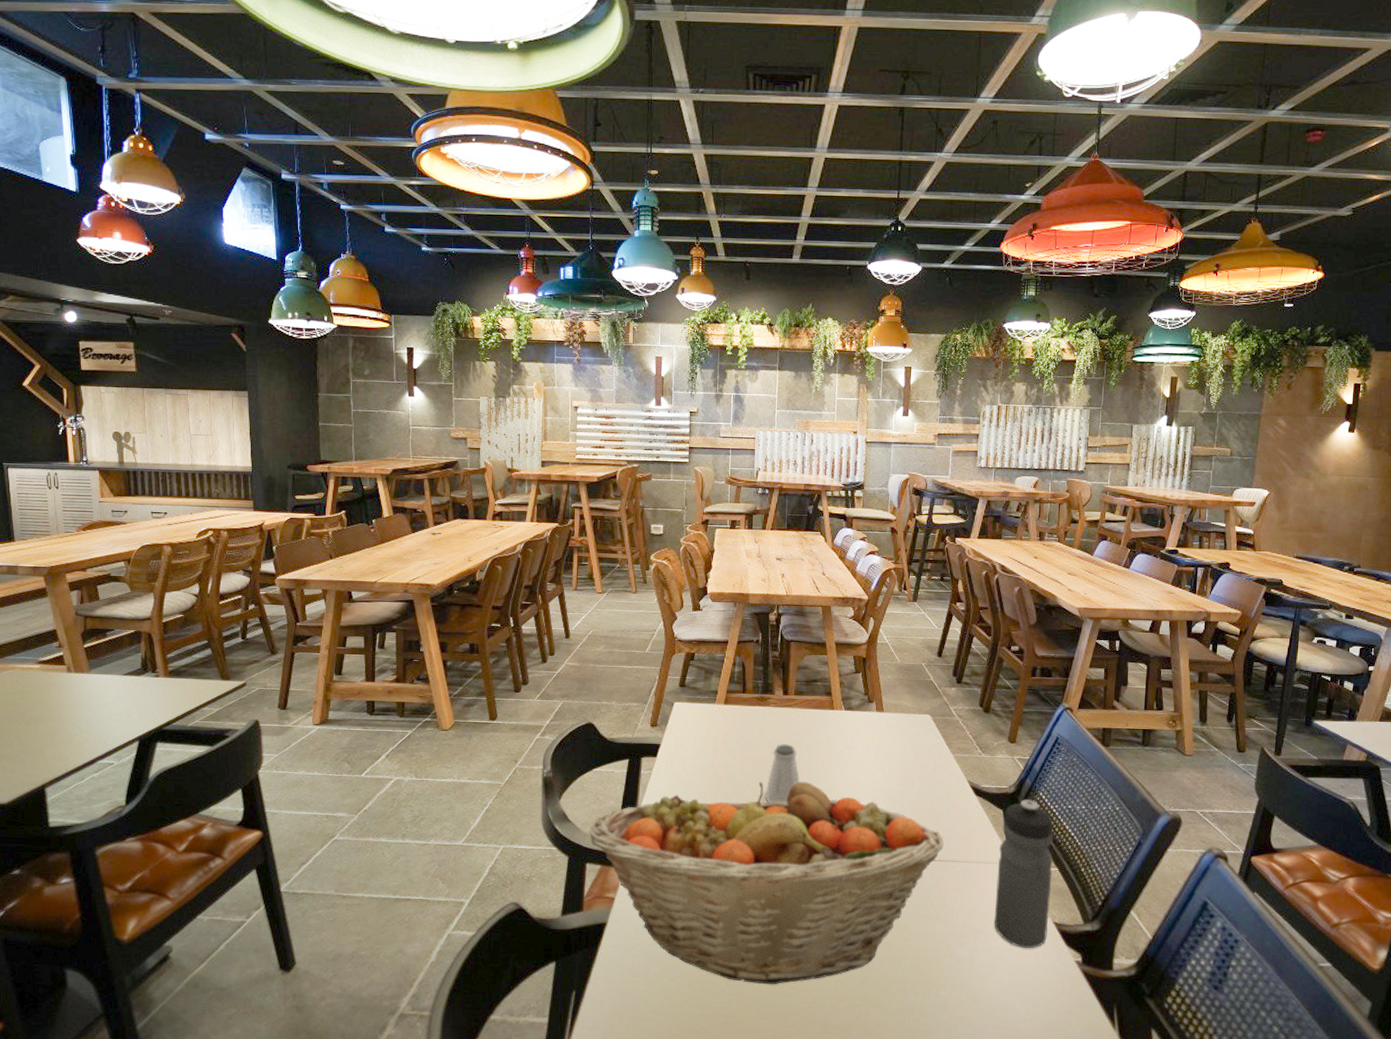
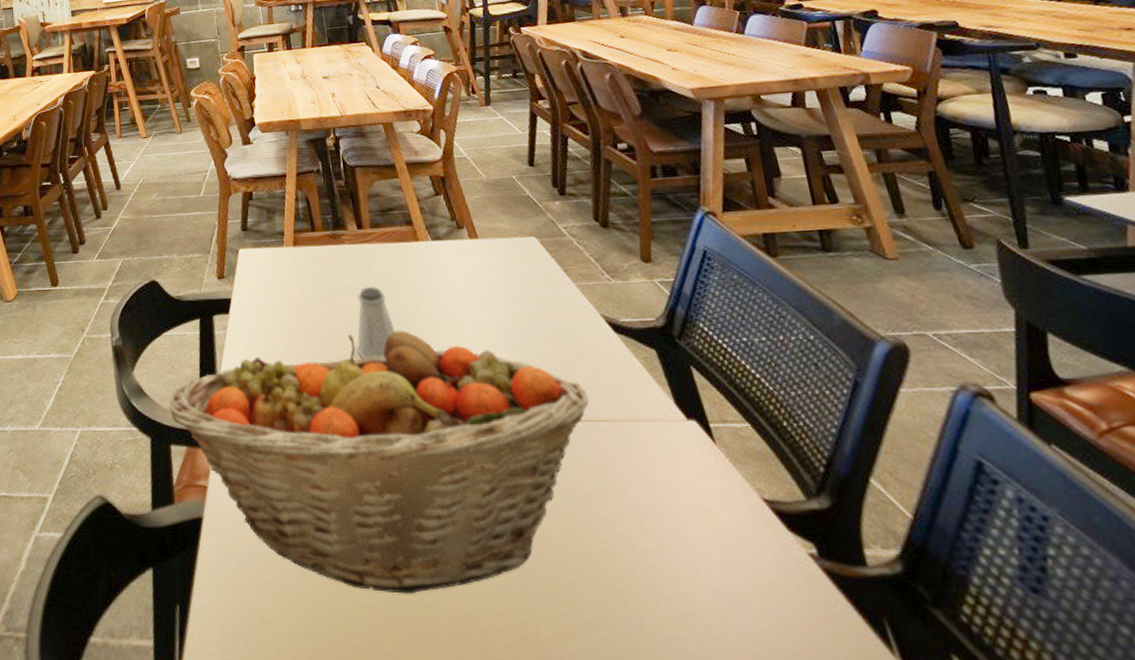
water bottle: present [994,799,1054,948] -> none [658,333,759,536]

